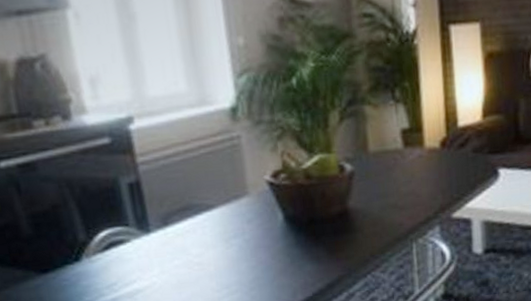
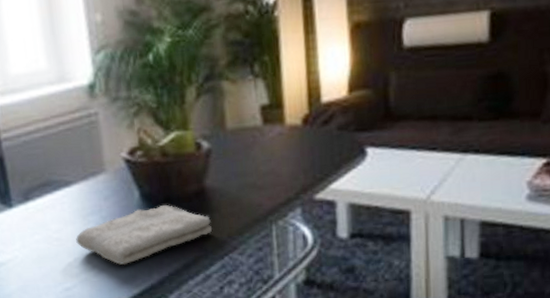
washcloth: none [218,226,355,287] -> present [76,204,212,265]

